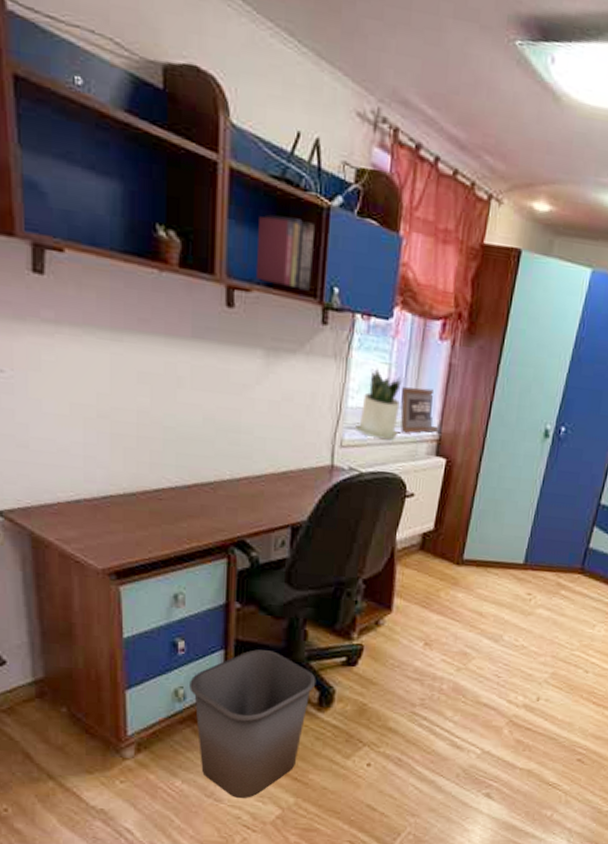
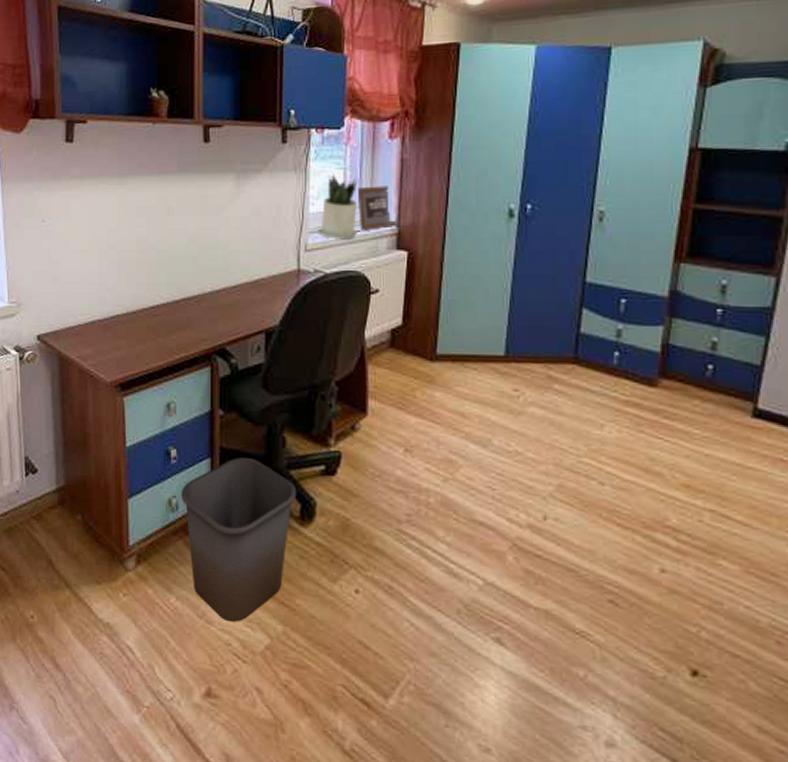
books: present [255,214,314,291] -> none [225,60,271,118]

